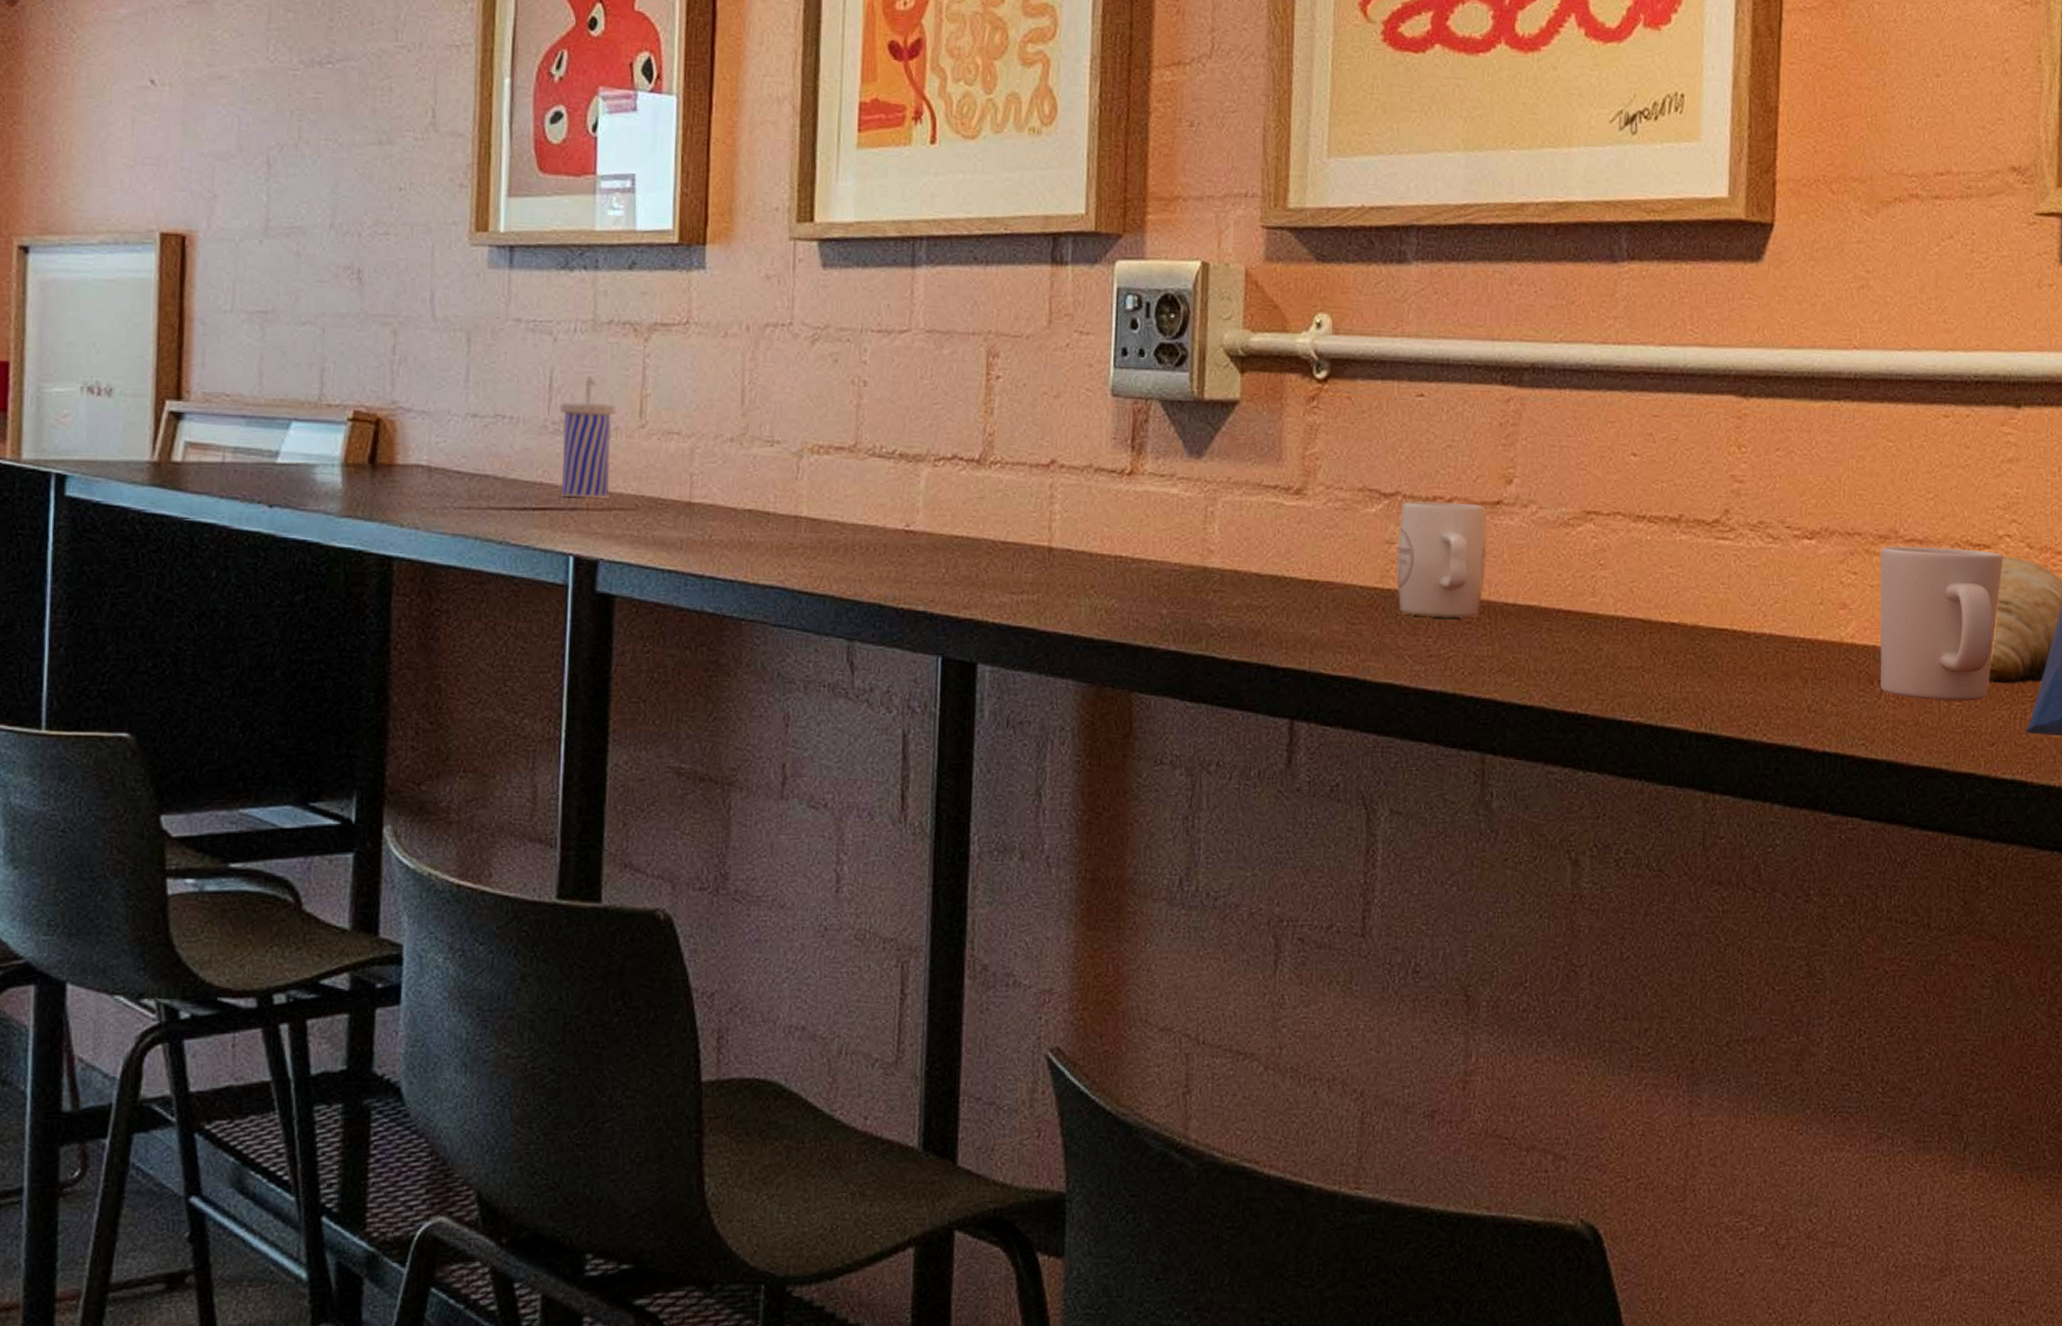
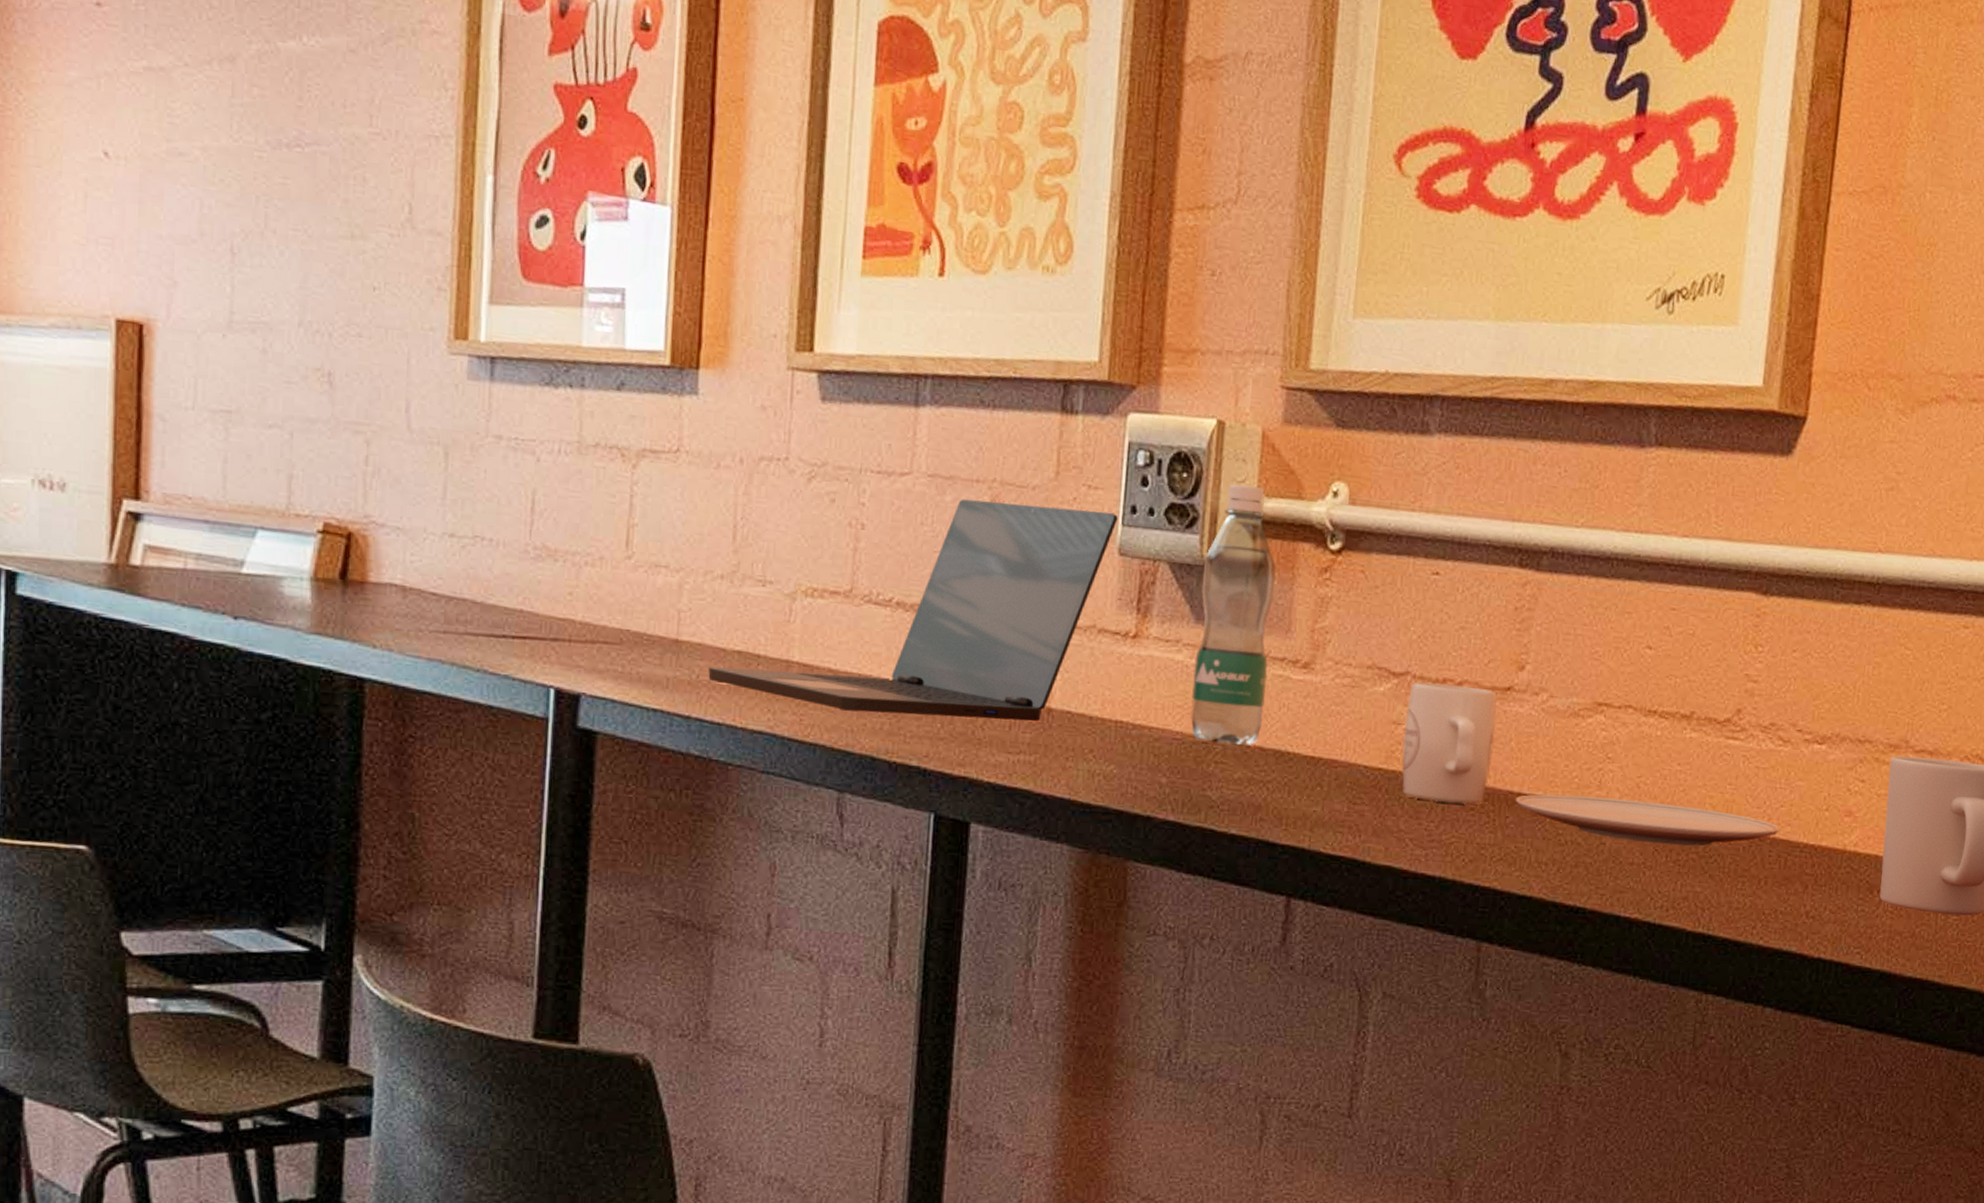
beverage cup: present [560,375,616,498] -> none [542,500,601,629]
laptop: none [720,352,1110,562] -> present [708,499,1118,722]
bottle: none [1188,322,1265,574] -> present [1190,484,1276,746]
plate: none [1511,603,1776,648] -> present [1516,794,1781,847]

